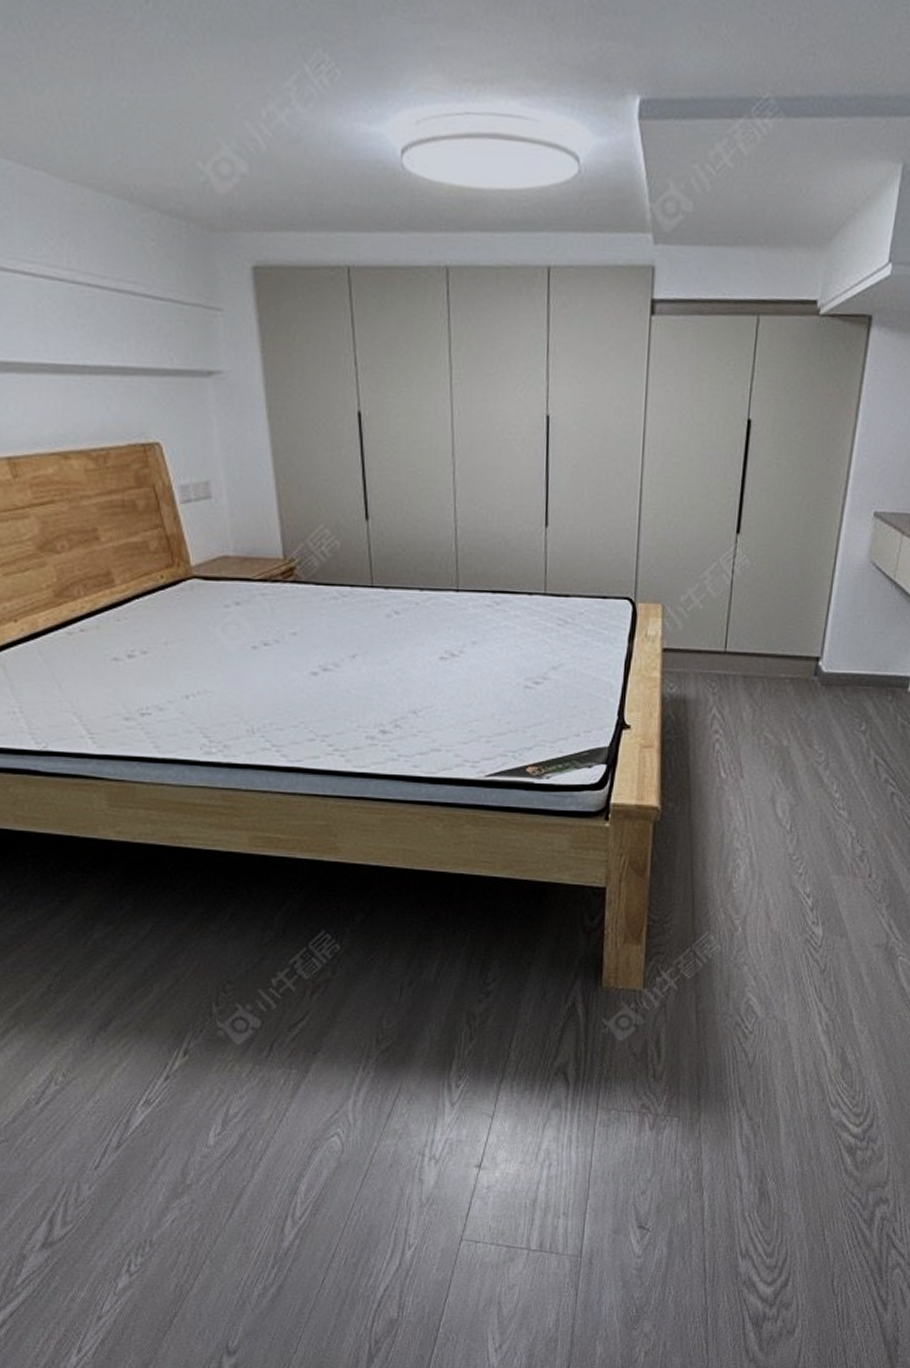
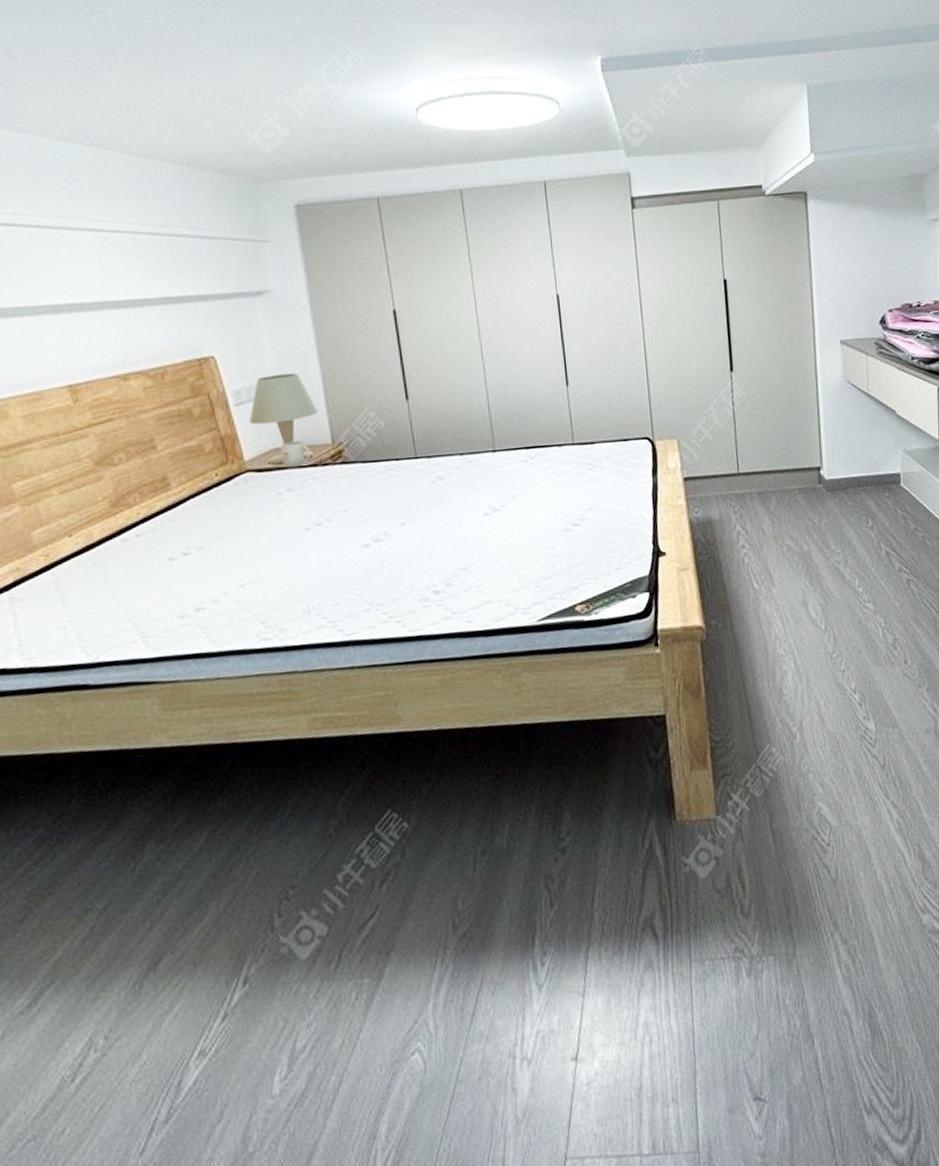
table lamp: none [196,472,270,577] -> present [249,373,319,466]
mug: none [229,550,261,581] -> present [280,440,311,469]

